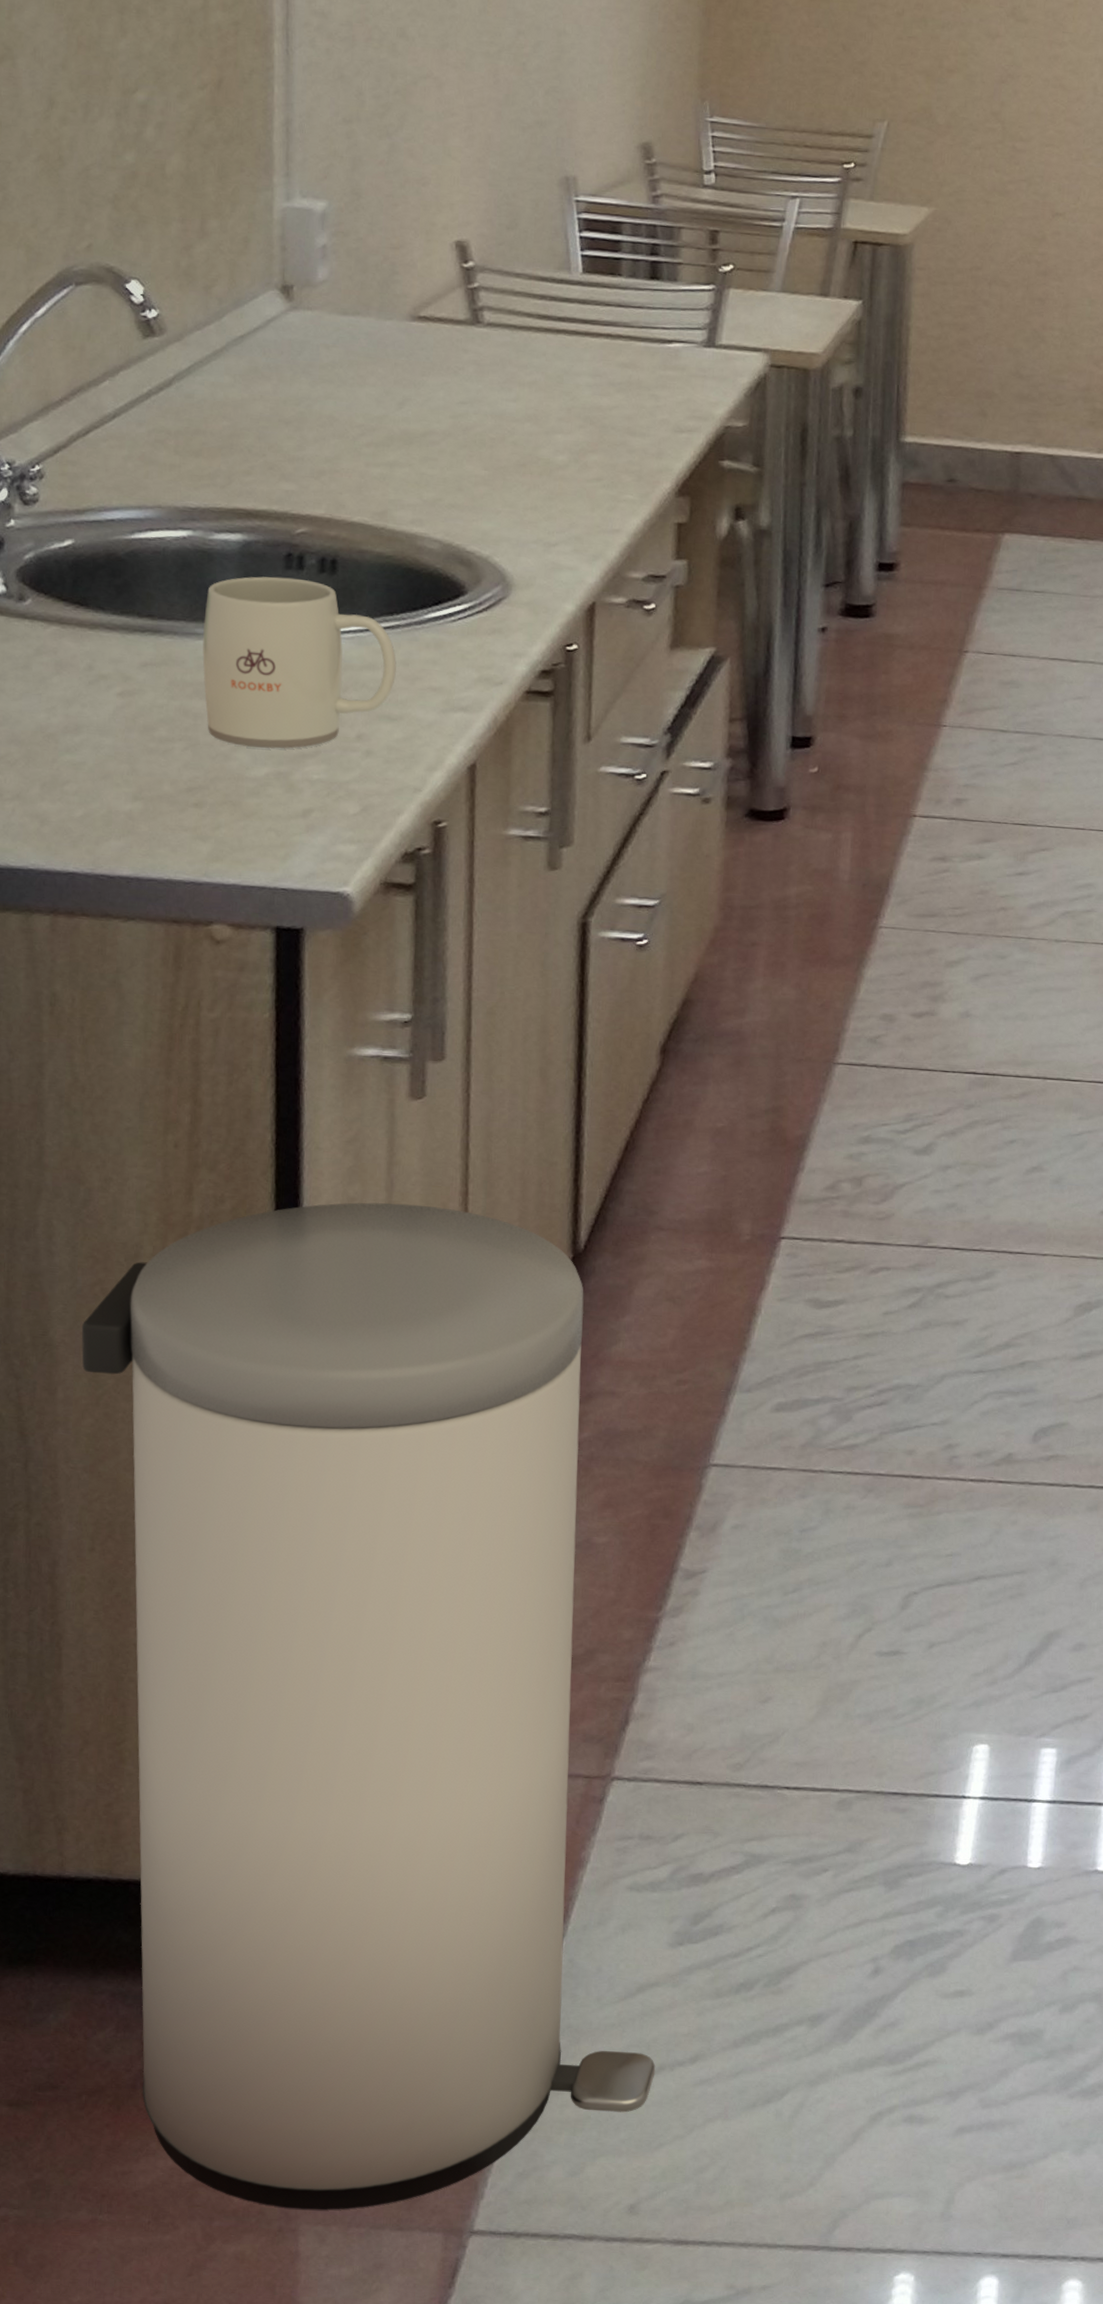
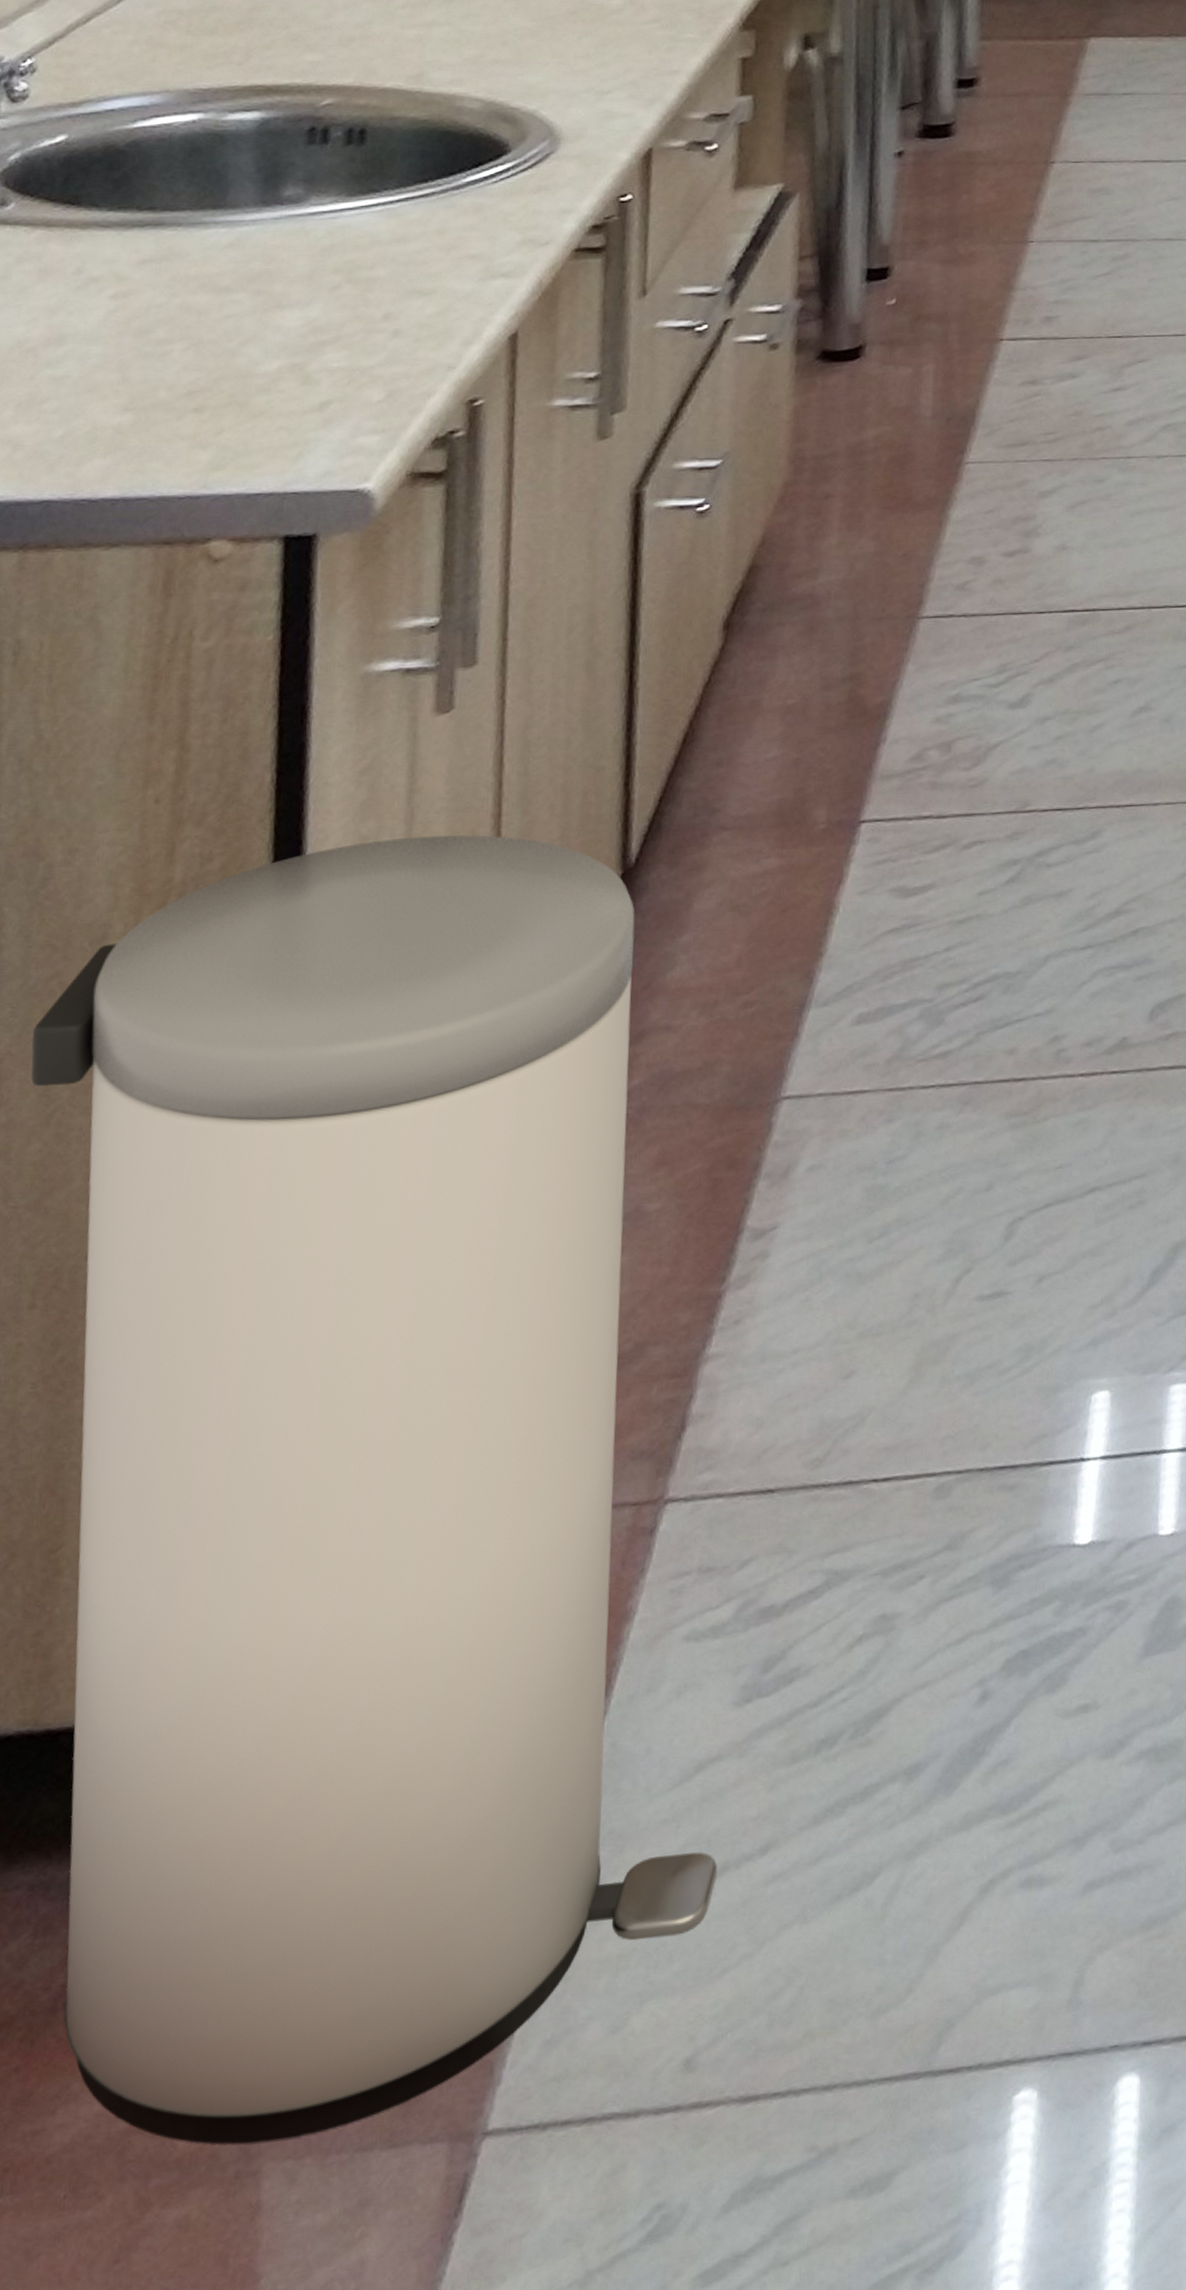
mug: present [202,576,396,749] -> none [209,153,430,340]

